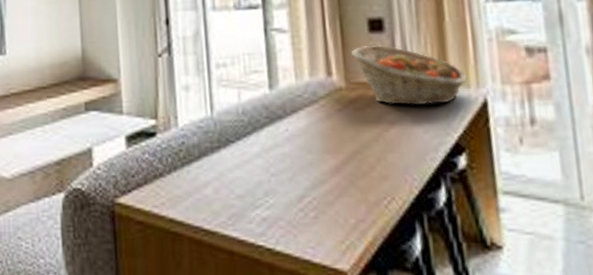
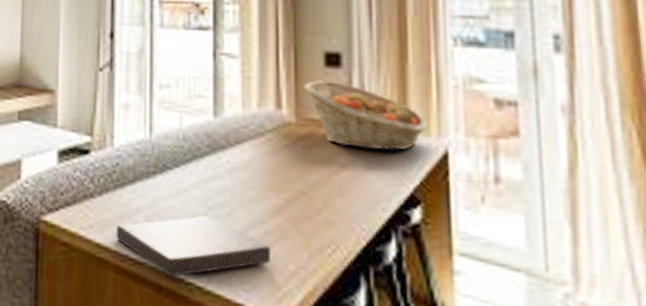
book: none [187,181,333,242] -> present [116,215,272,277]

